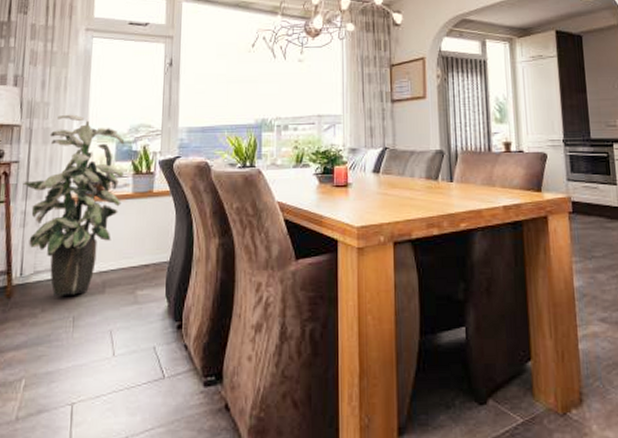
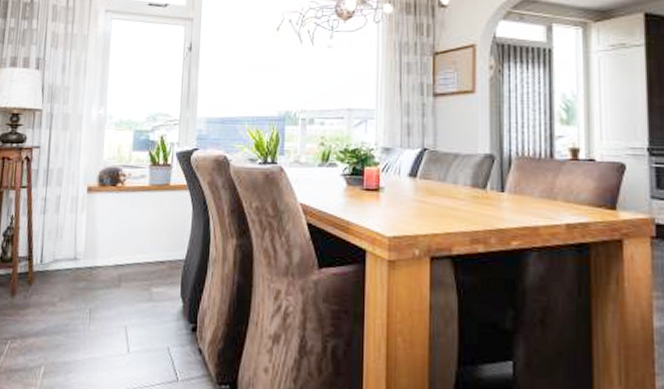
indoor plant: present [23,114,125,295] -> none [44,100,143,287]

